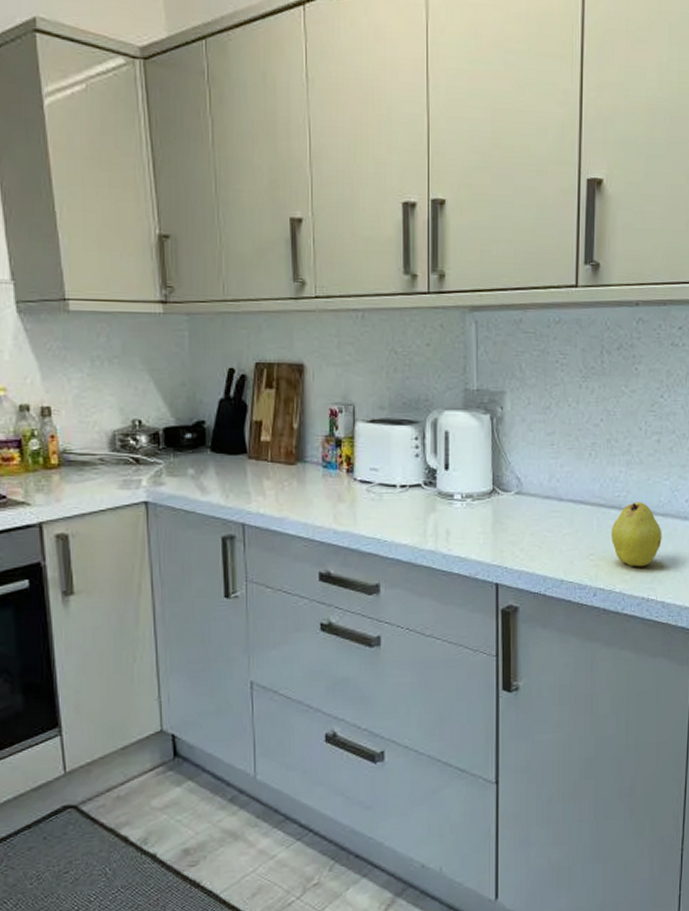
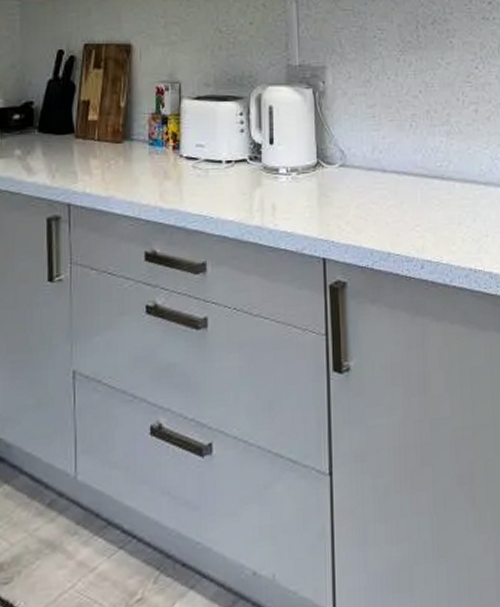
fruit: present [610,502,662,567] -> none [435,171,486,237]

